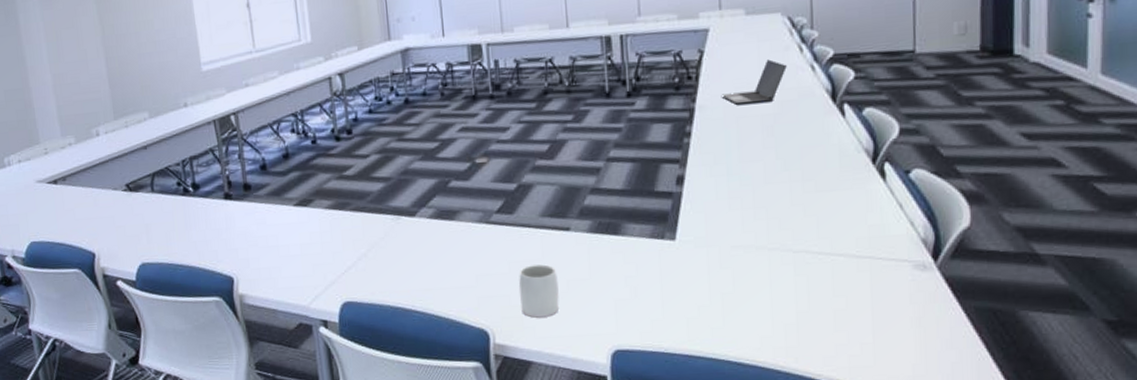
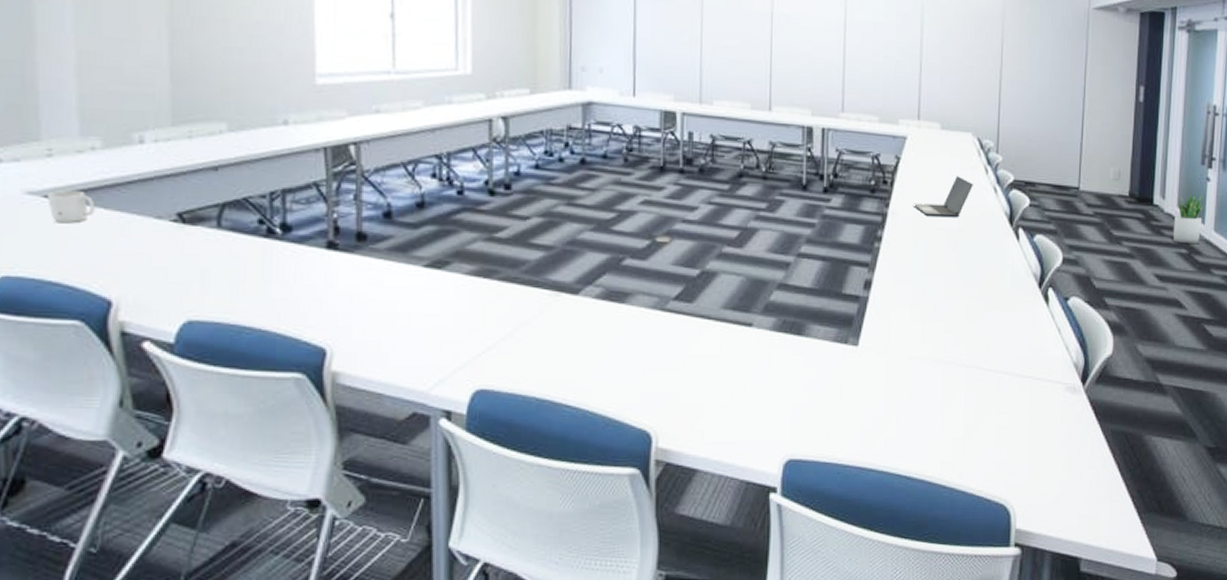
mug: none [49,175,77,201] -> present [47,189,96,224]
mug: present [518,264,559,318] -> none [690,361,734,420]
planter: none [1042,32,1085,94] -> present [1173,193,1204,243]

